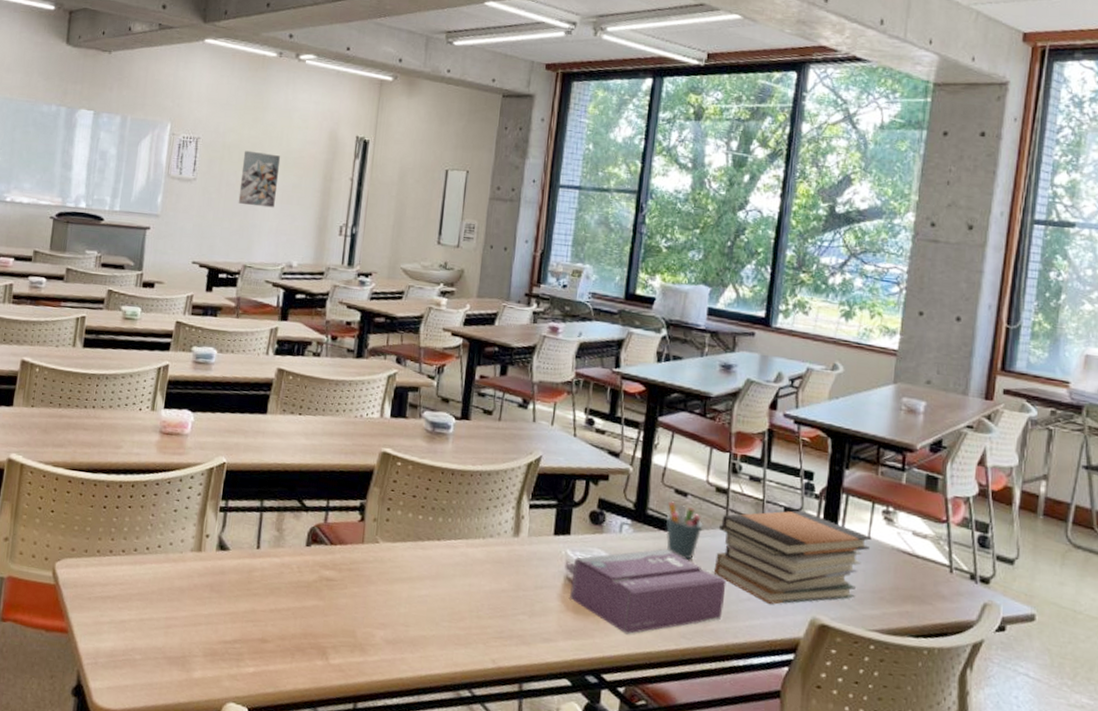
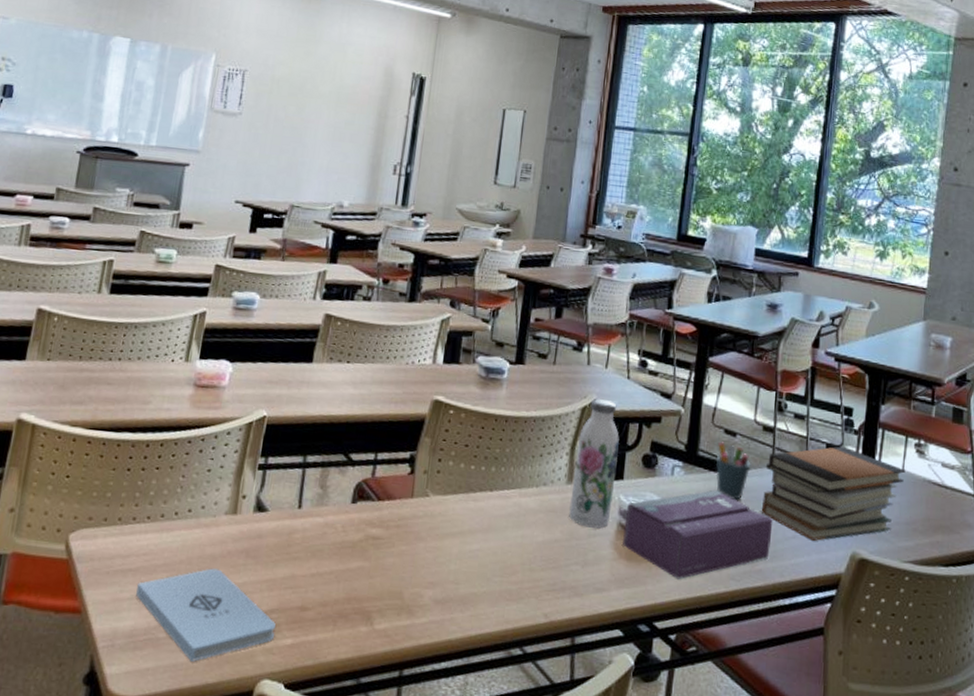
notepad: none [114,599,239,682] -> present [136,568,276,662]
wall art: present [238,150,281,208] -> none [286,84,334,145]
water bottle: none [515,455,567,581] -> present [569,399,620,529]

